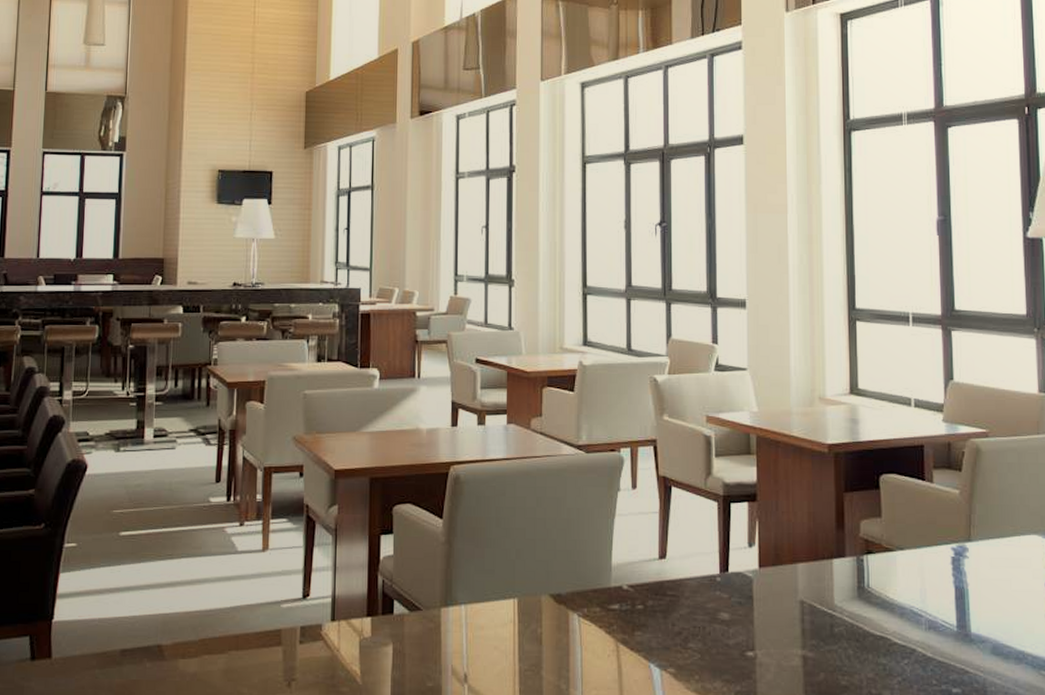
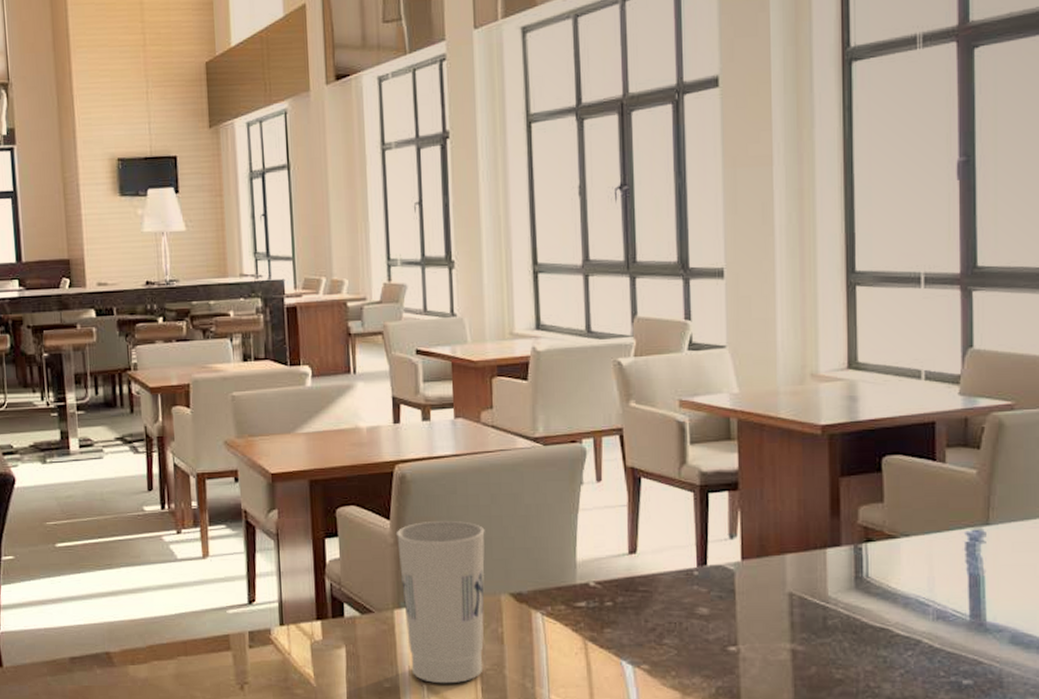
cup: none [447,521,530,684] -> present [395,520,485,684]

